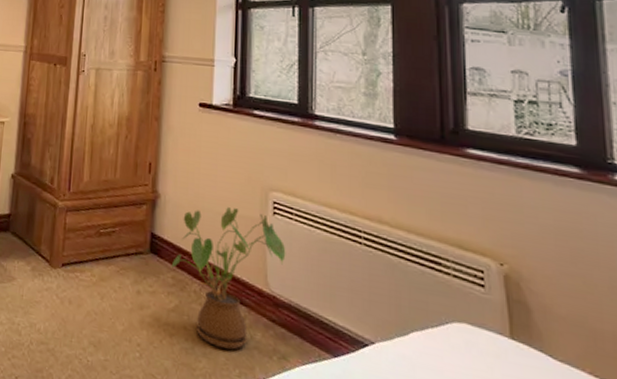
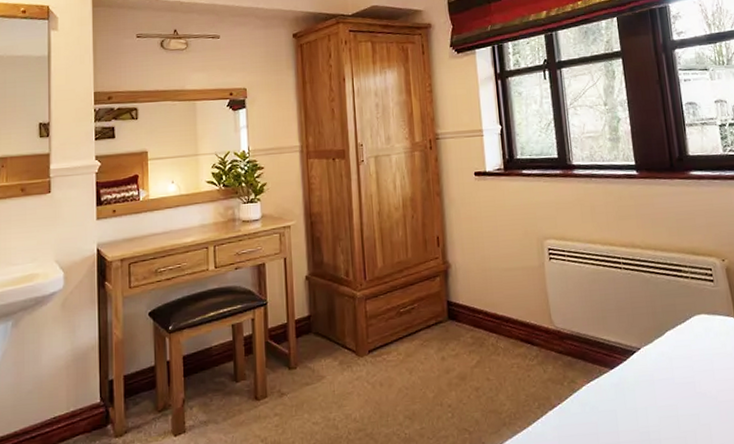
house plant: present [171,207,286,350] -> none [469,261,564,388]

